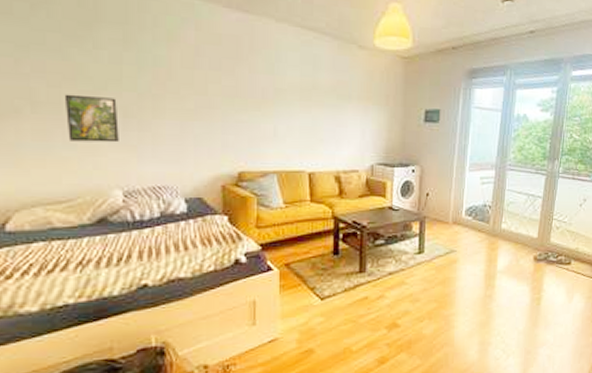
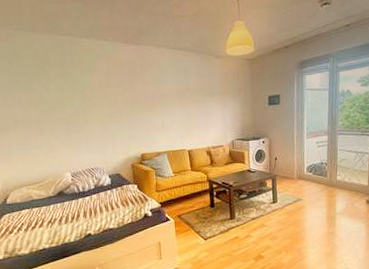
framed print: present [64,94,119,143] -> none [32,113,66,144]

